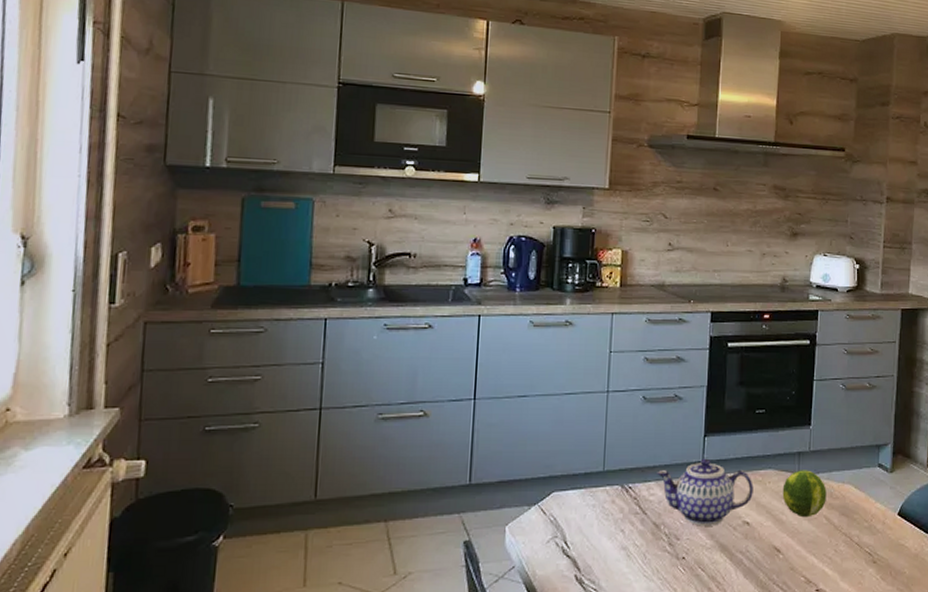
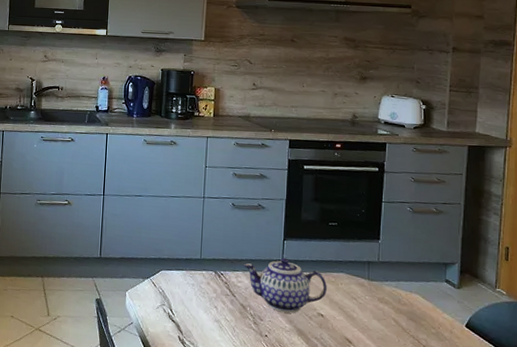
fruit: present [782,470,827,518] -> none [353,276,395,318]

